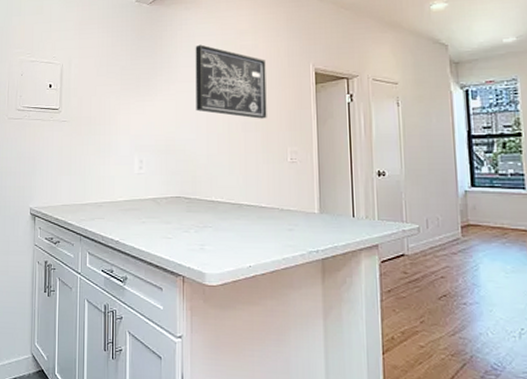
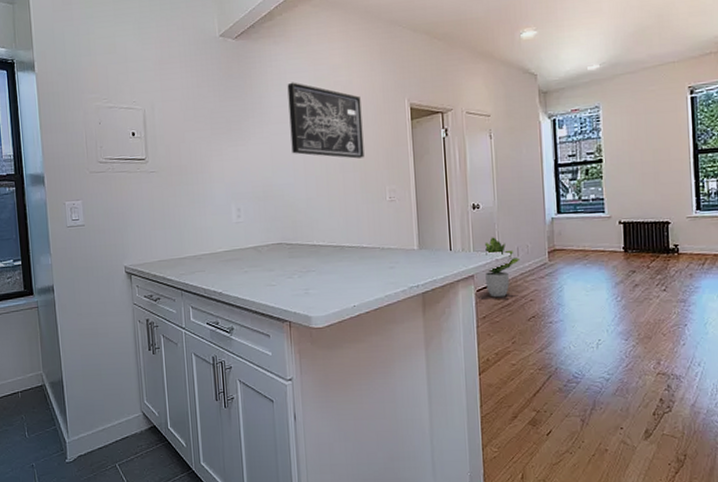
potted plant: none [391,206,429,271] -> present [485,237,519,298]

